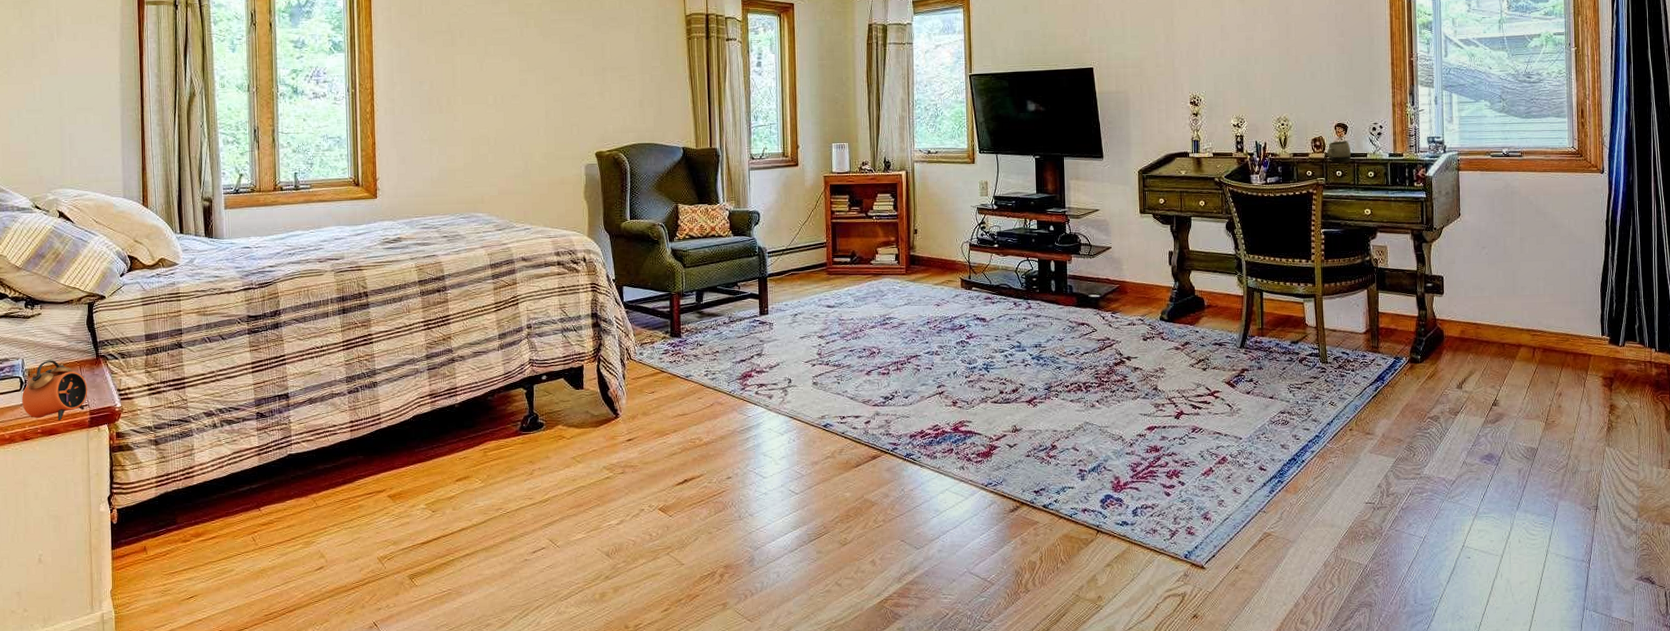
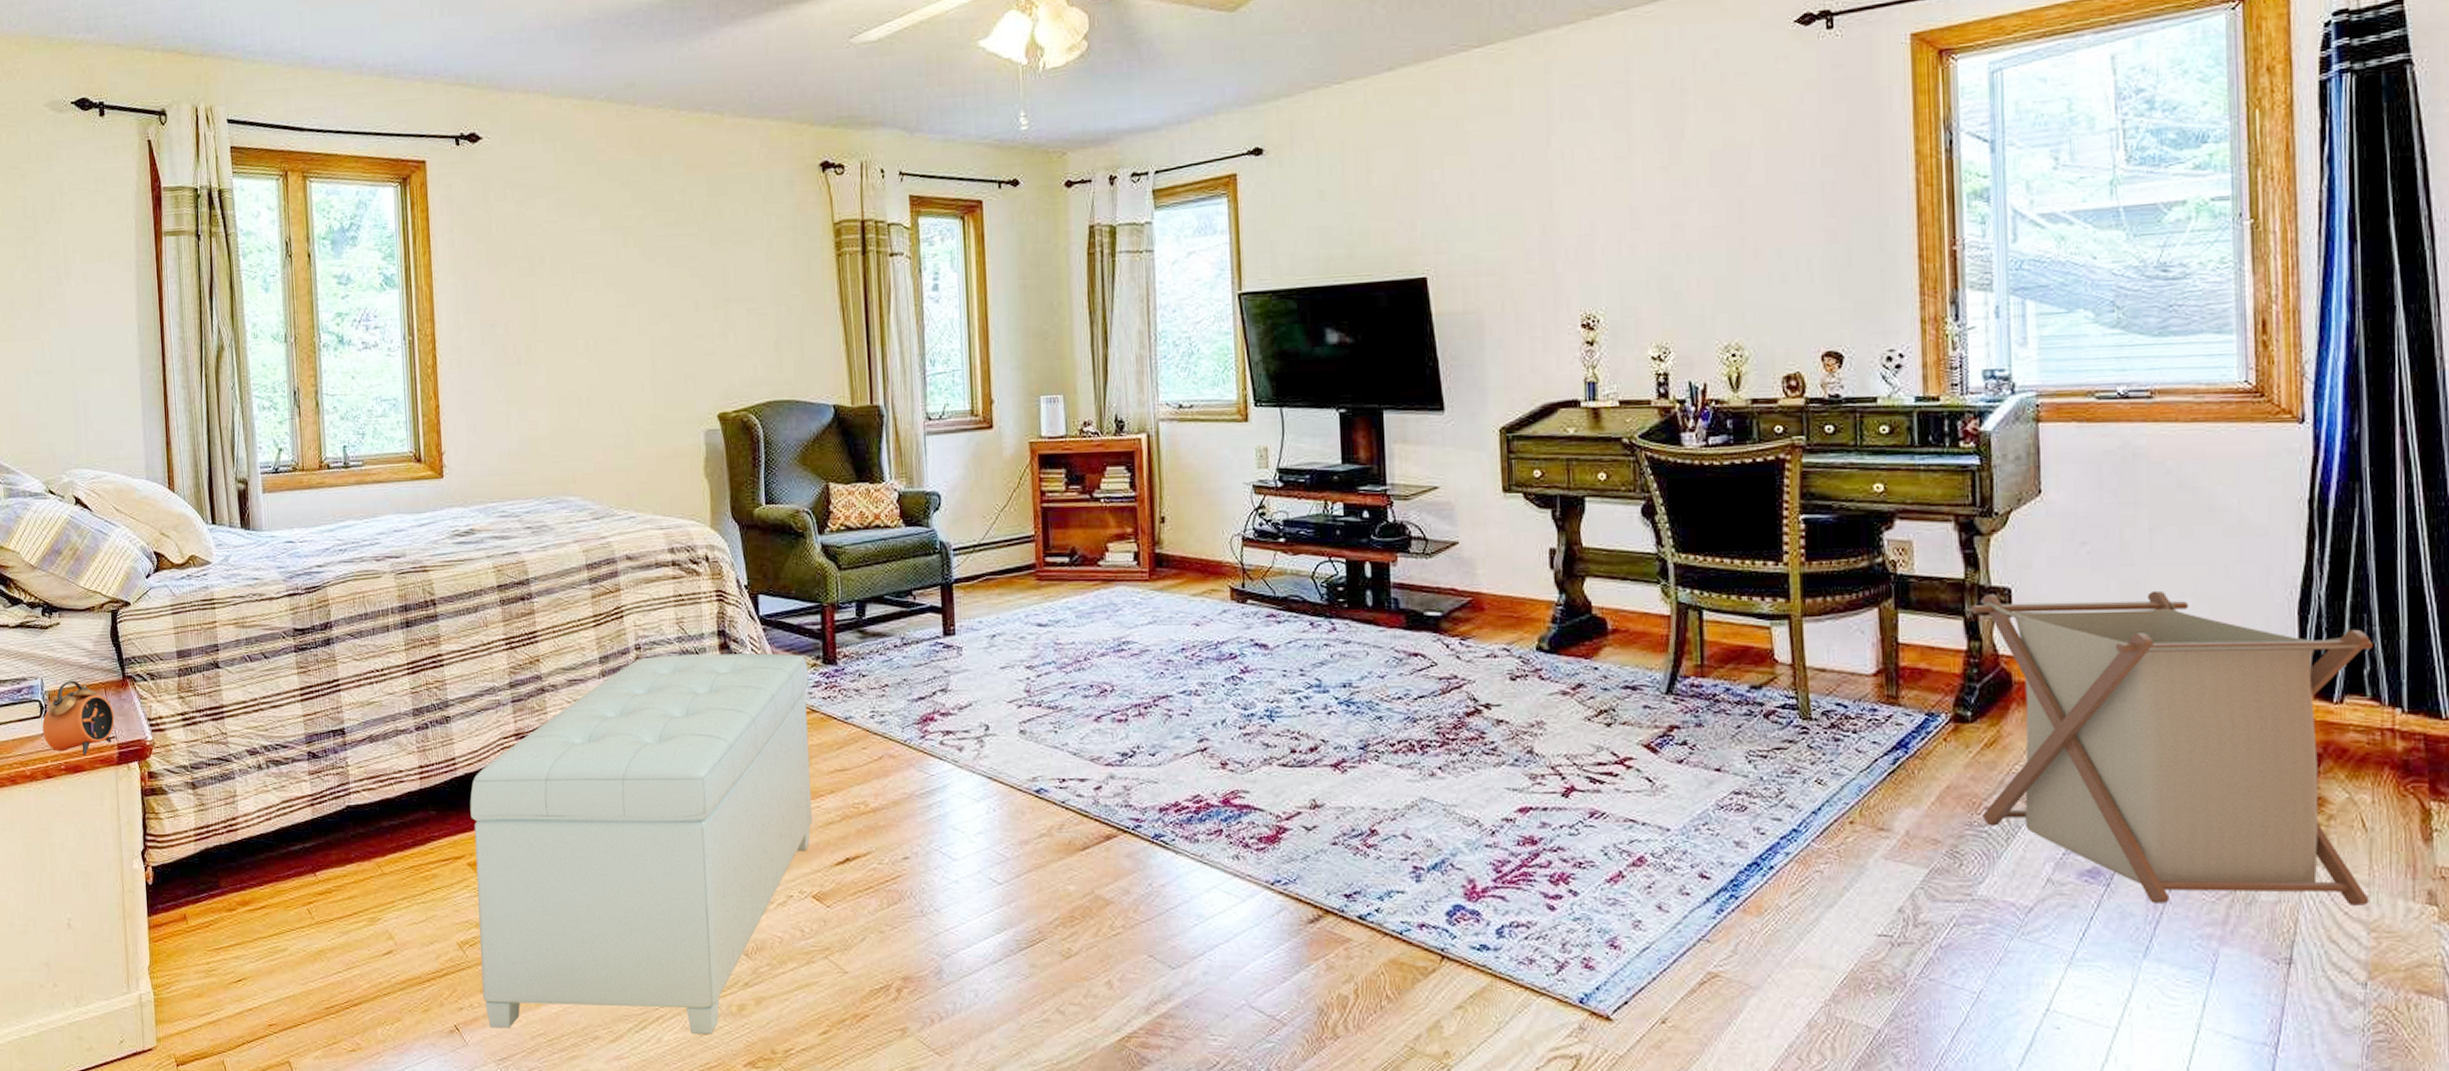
ottoman: none [391,329,660,623] -> present [470,653,813,1034]
mug: present [1327,140,1351,164] -> none [1809,378,1850,415]
laundry basket: none [1420,277,1640,475] -> present [1971,590,2373,905]

